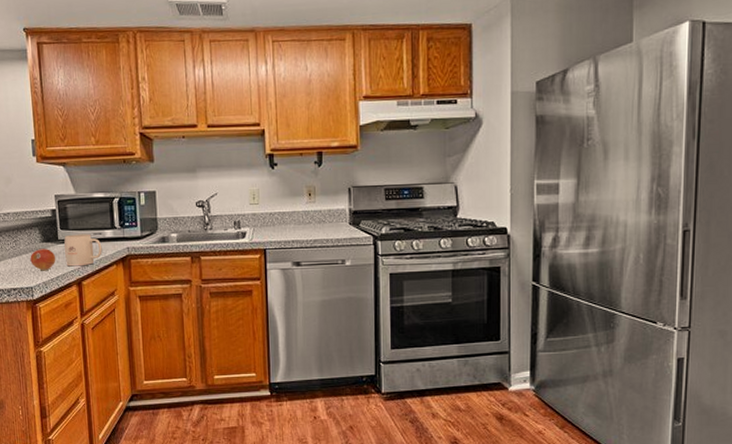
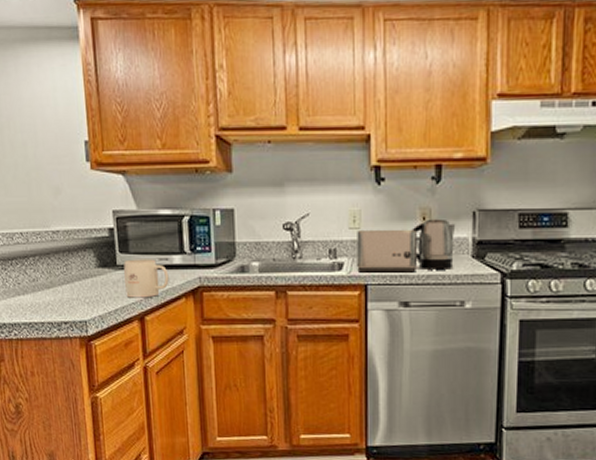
fruit: present [30,249,56,271] -> none [83,276,115,302]
toaster: none [256,203,310,240] -> present [357,229,423,273]
kettle: none [300,194,336,235] -> present [412,218,456,269]

